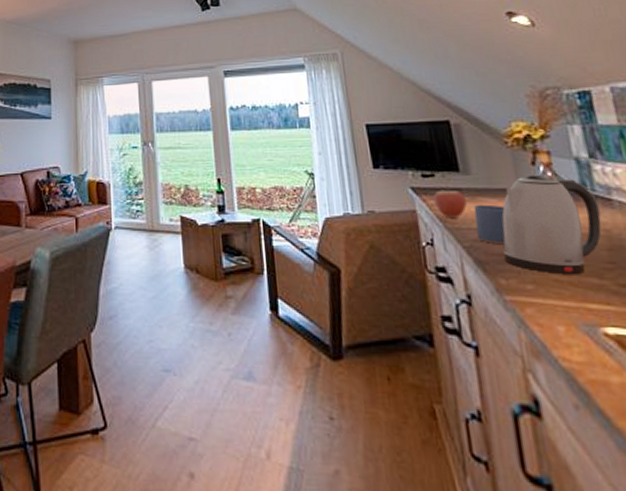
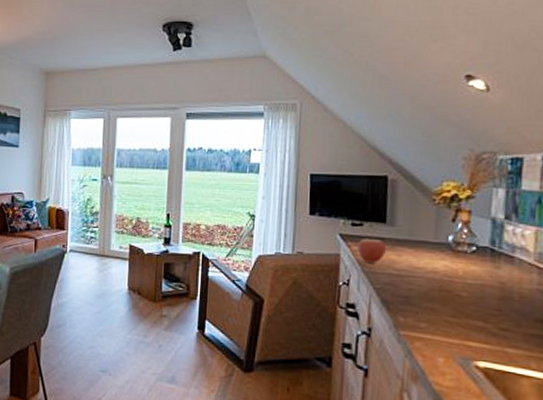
mug: present [473,204,506,245] -> none [389,253,419,289]
kettle: present [501,175,602,274] -> none [408,231,501,317]

